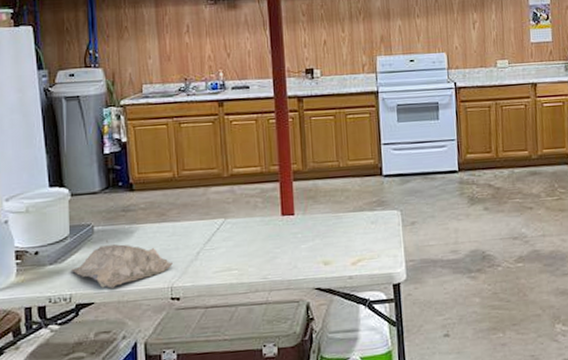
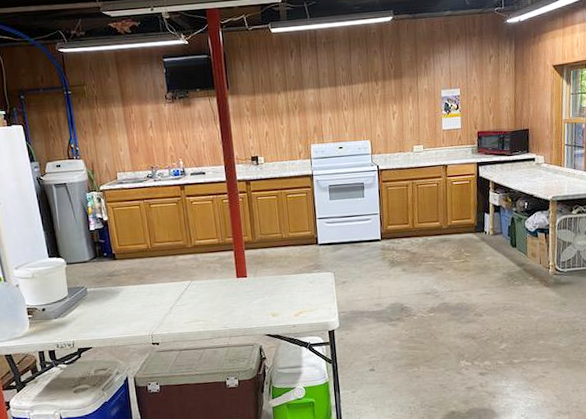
plastic bag: present [70,240,173,289] -> none [71,299,152,336]

